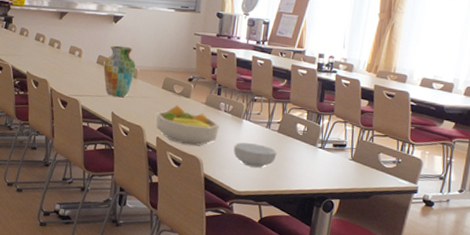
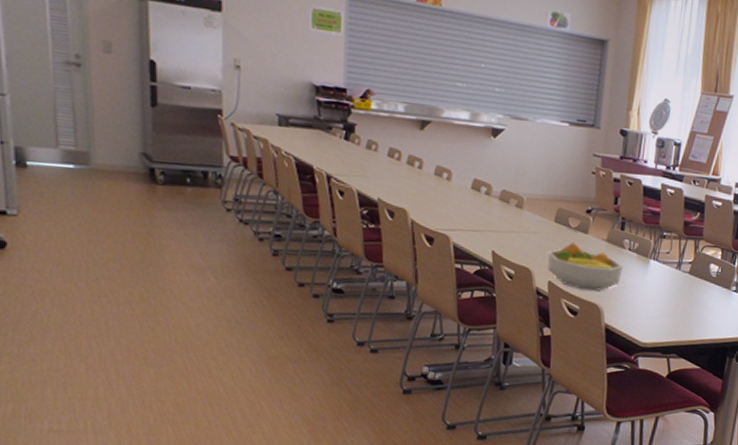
vase: present [103,45,136,97] -> none [480,166,522,232]
cereal bowl: present [233,142,277,168] -> none [639,286,688,315]

